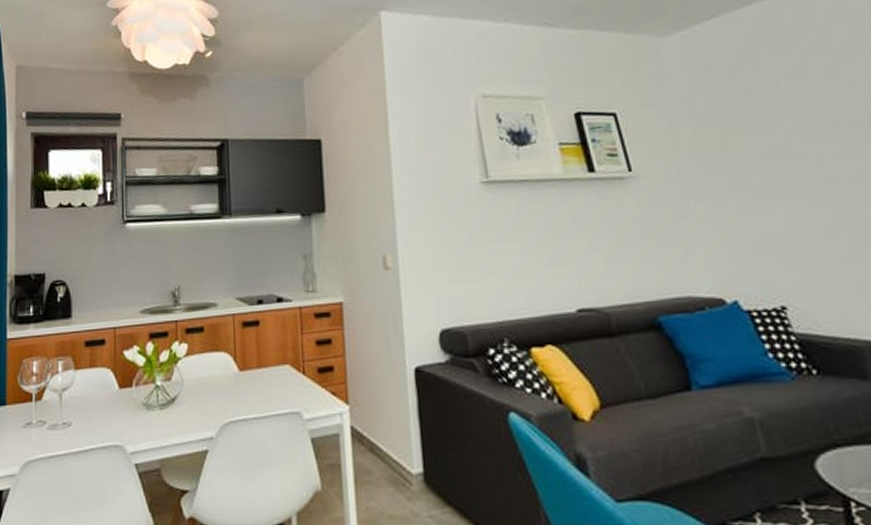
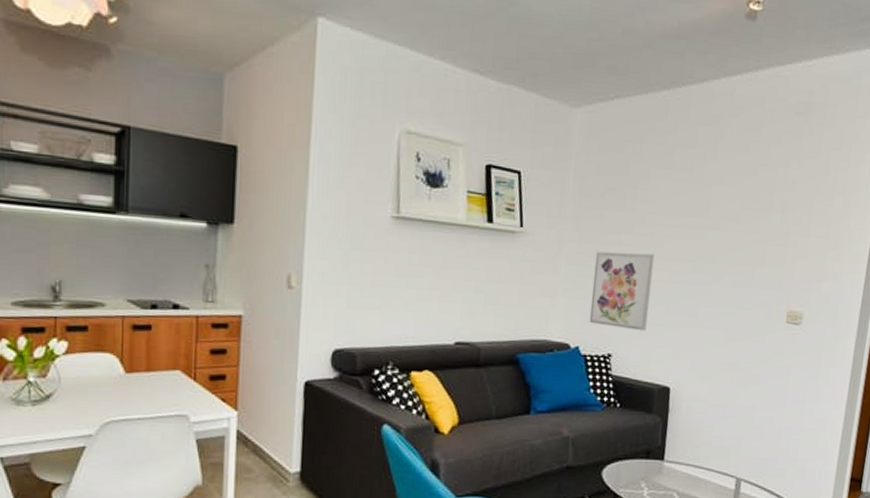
wall art: none [732,178,828,274] -> present [589,251,655,331]

